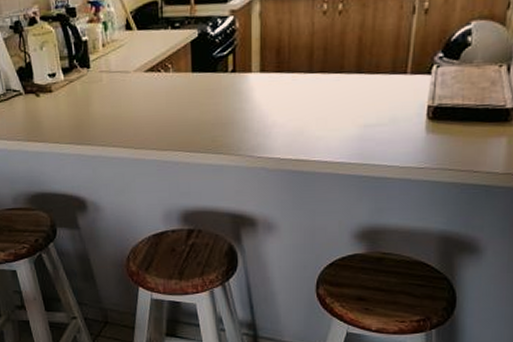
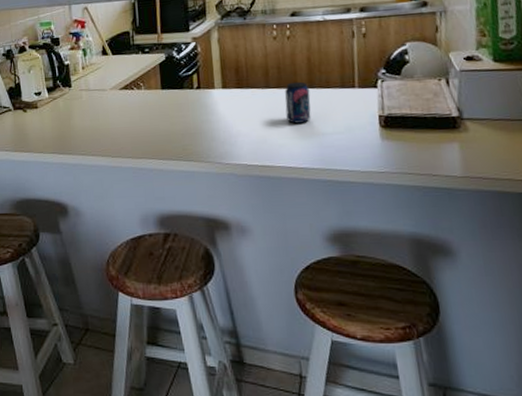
beverage can: none [328,65,357,114] -> present [285,81,312,124]

